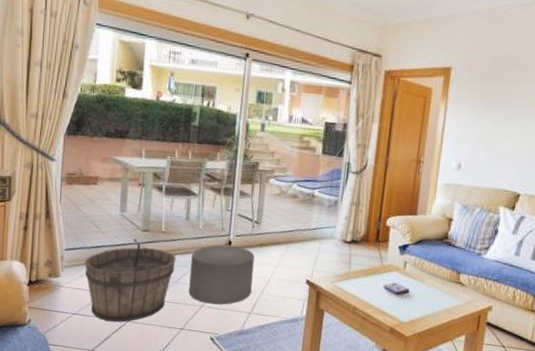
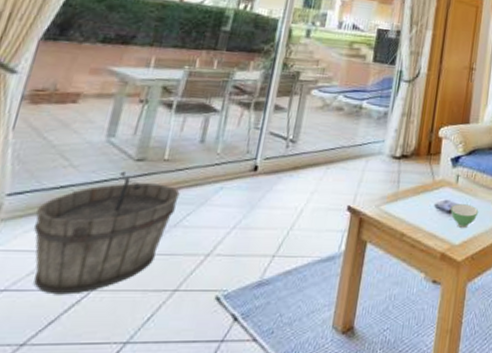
pouf: present [189,245,255,305] -> none [191,171,286,250]
bowl: none [399,287,426,309] -> present [450,204,479,228]

